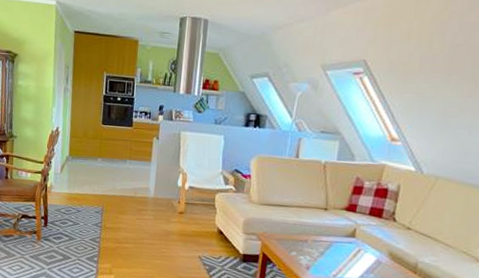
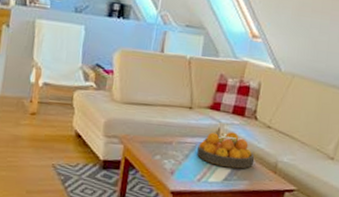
fruit bowl: none [332,232,393,268] -> present [197,132,255,169]

